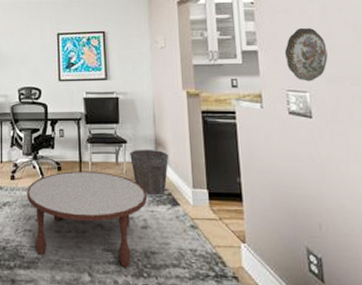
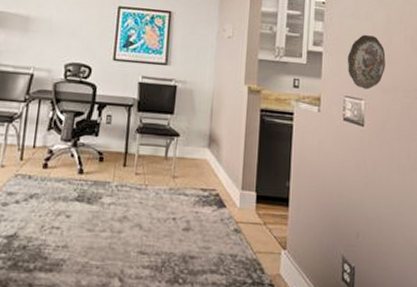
coffee table: present [27,171,148,267] -> none [59,162,194,272]
waste bin: present [130,149,169,196] -> none [180,144,221,196]

